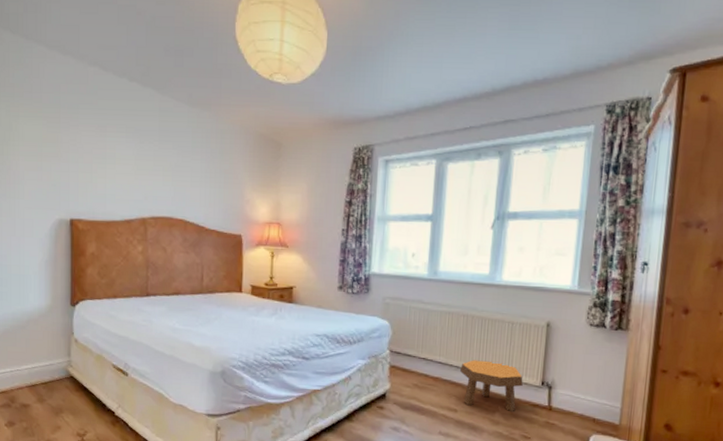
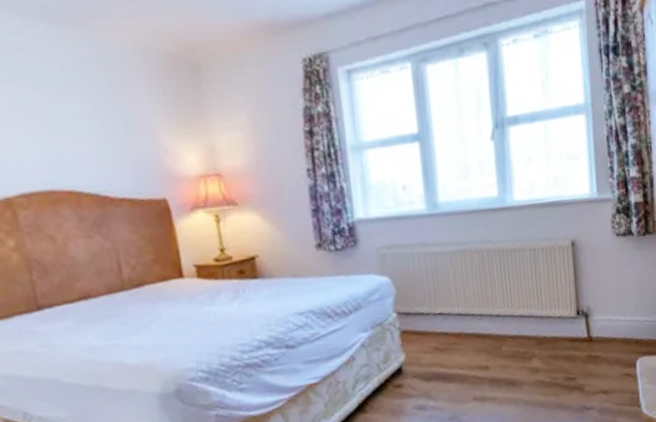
footstool: present [459,360,523,411] -> none [483,299,557,359]

